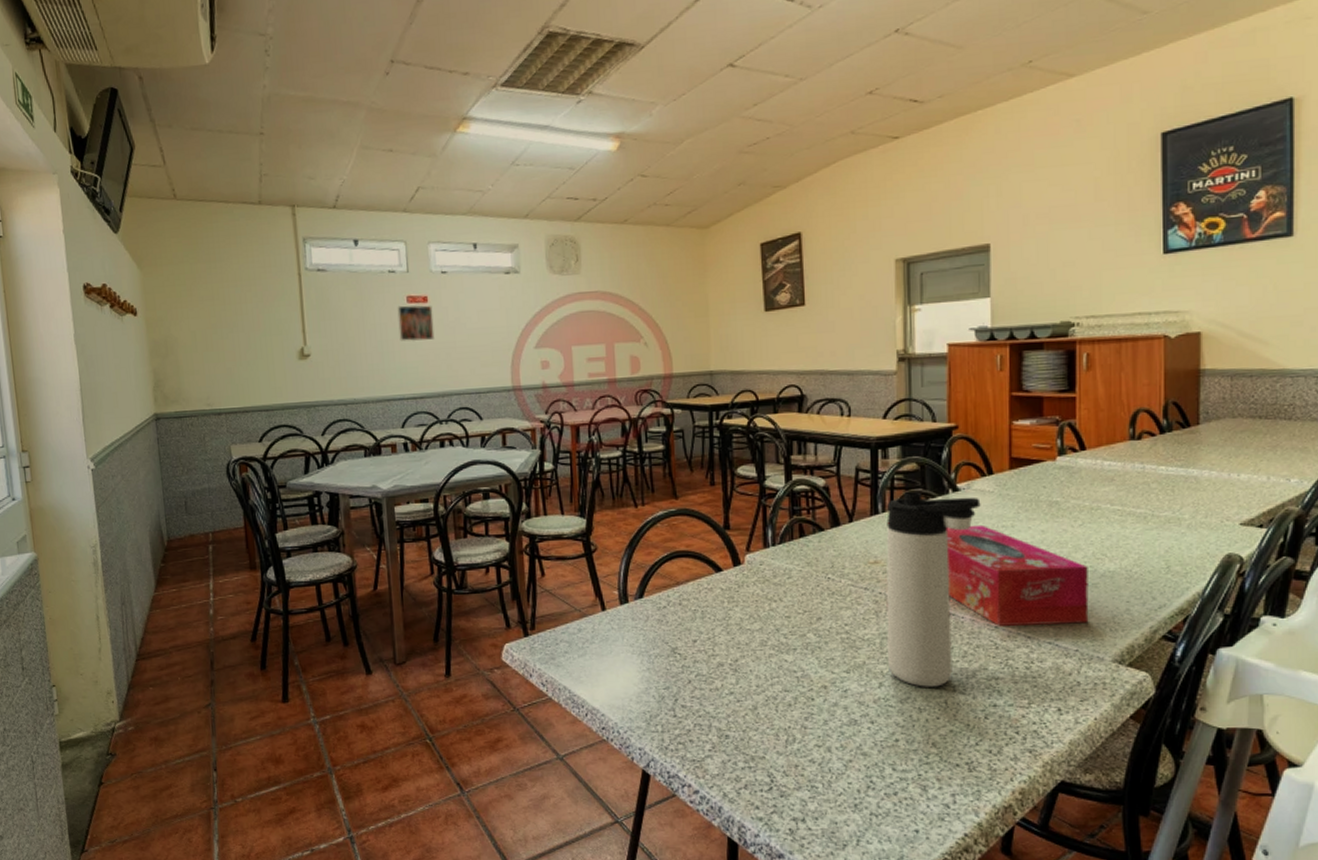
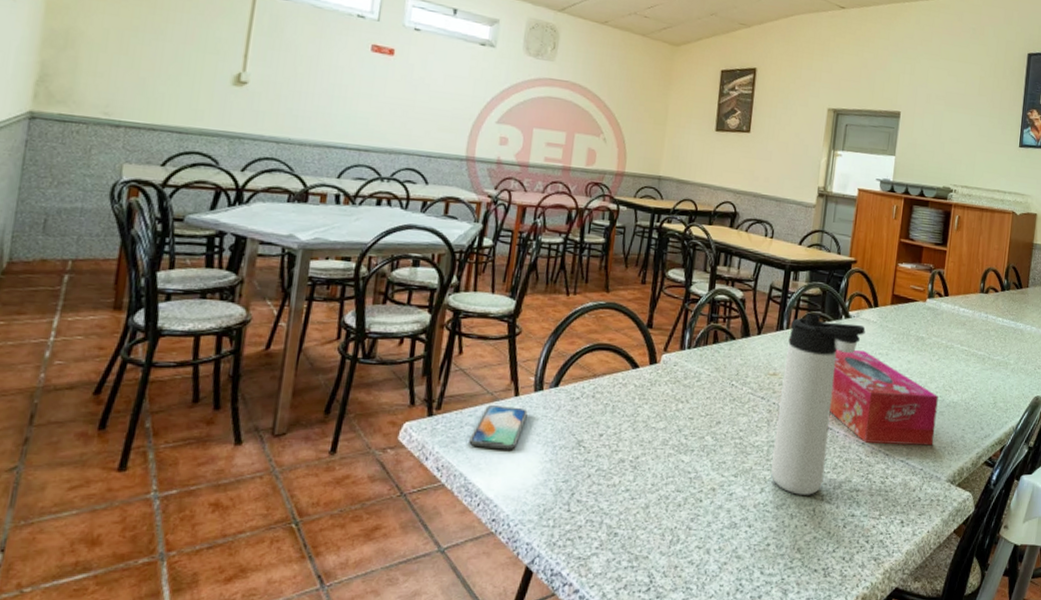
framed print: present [397,305,435,342] -> none [355,52,398,94]
smartphone: none [566,621,618,663] -> present [469,405,528,450]

